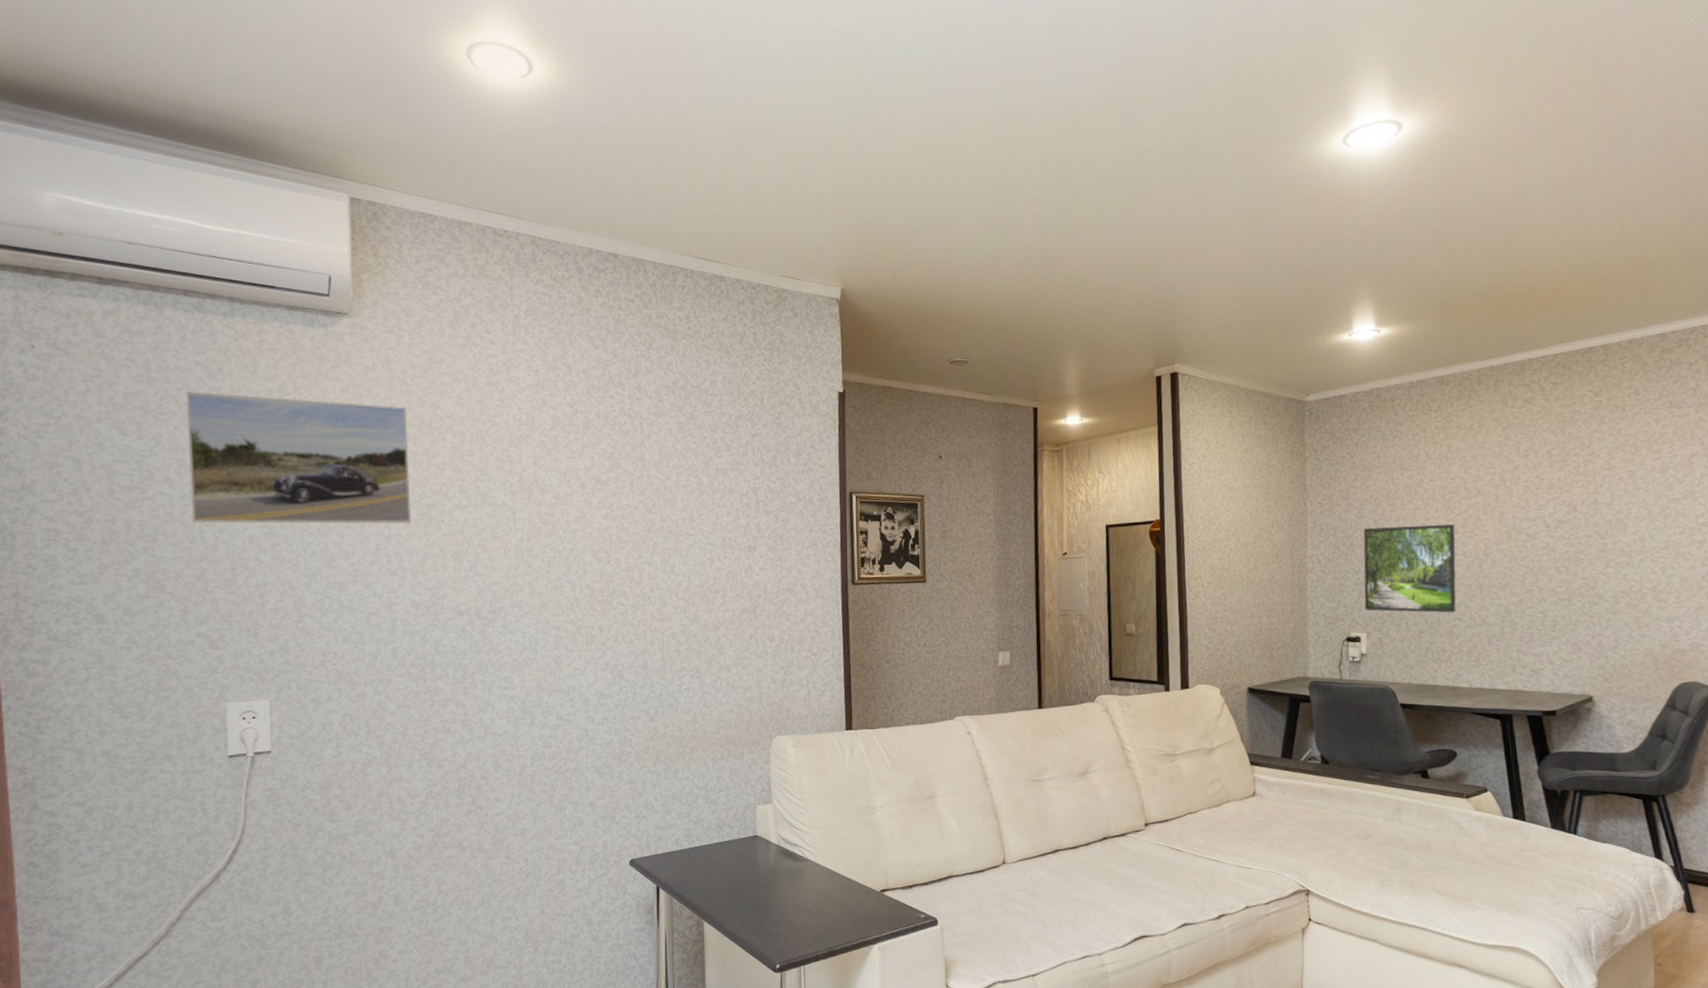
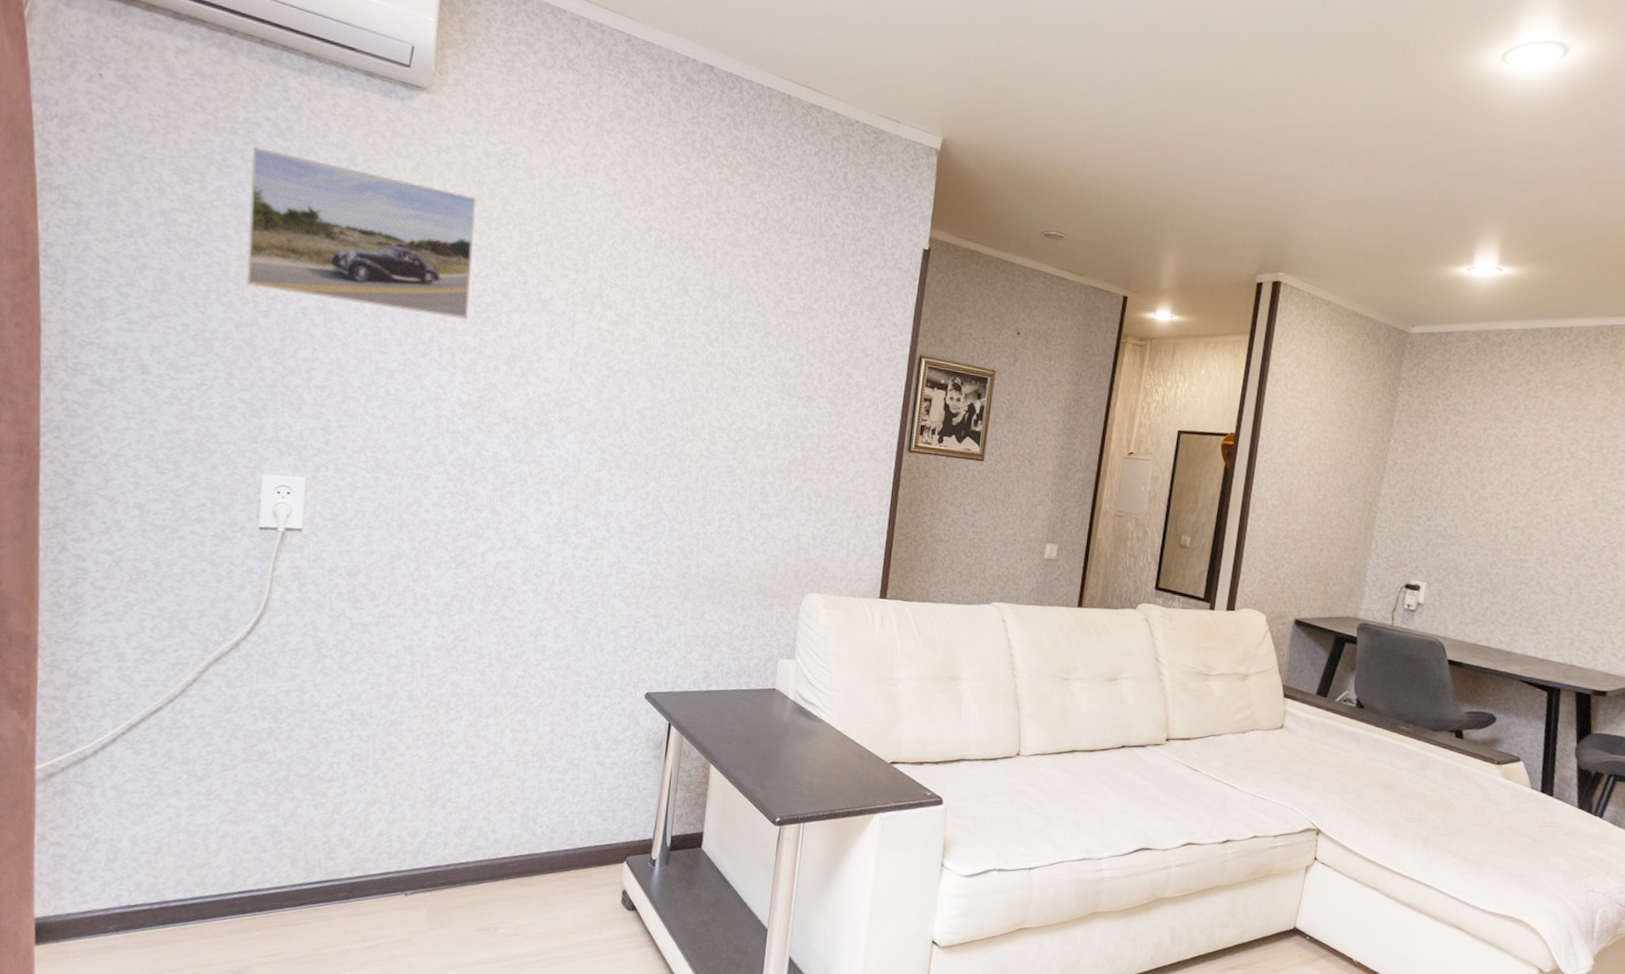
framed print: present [1363,524,1456,613] -> none [1430,475,1540,576]

